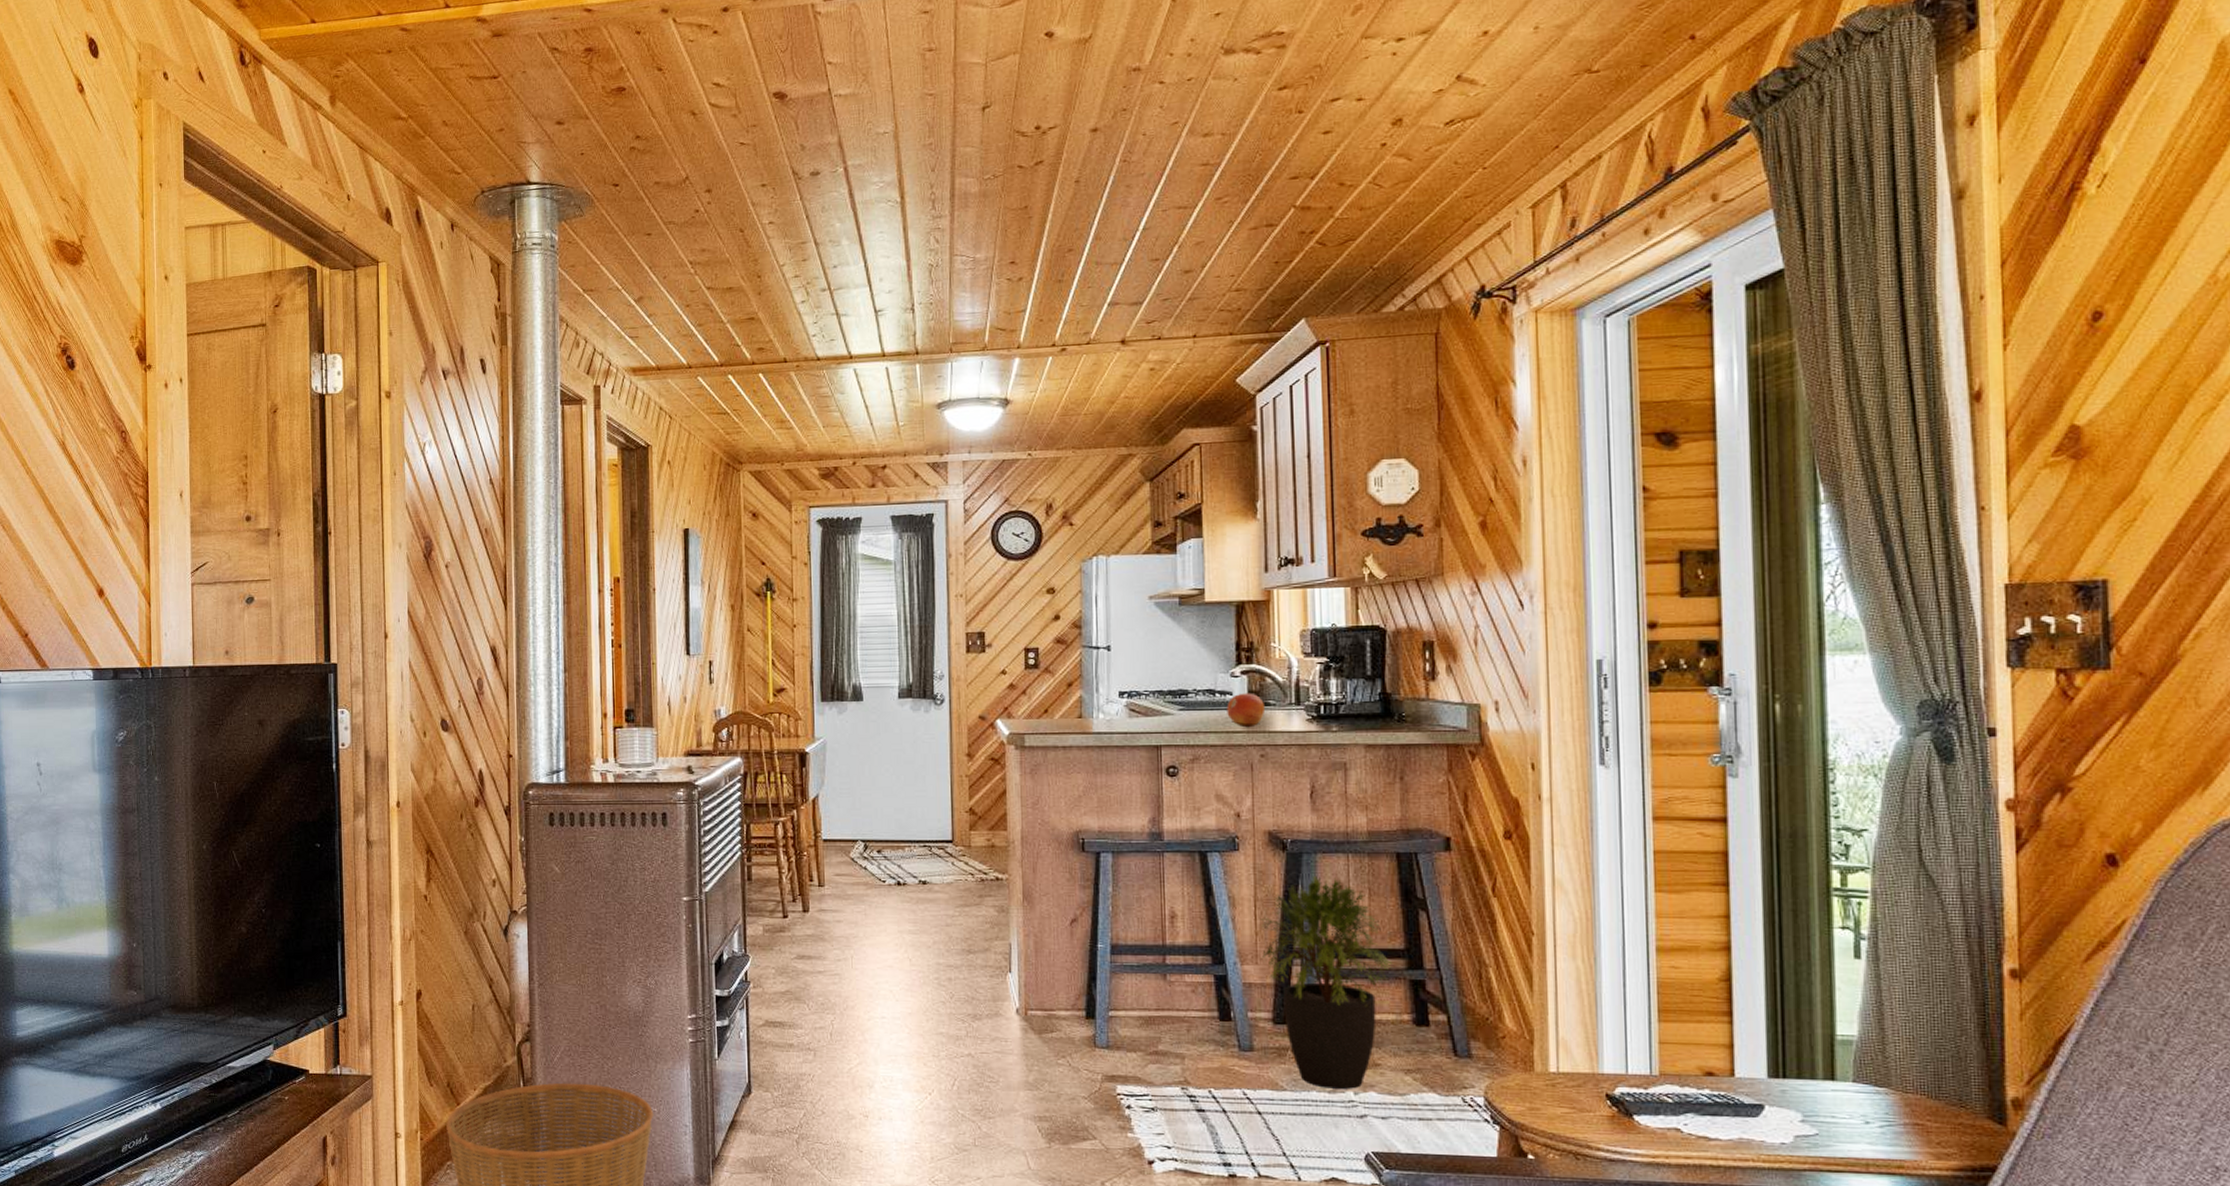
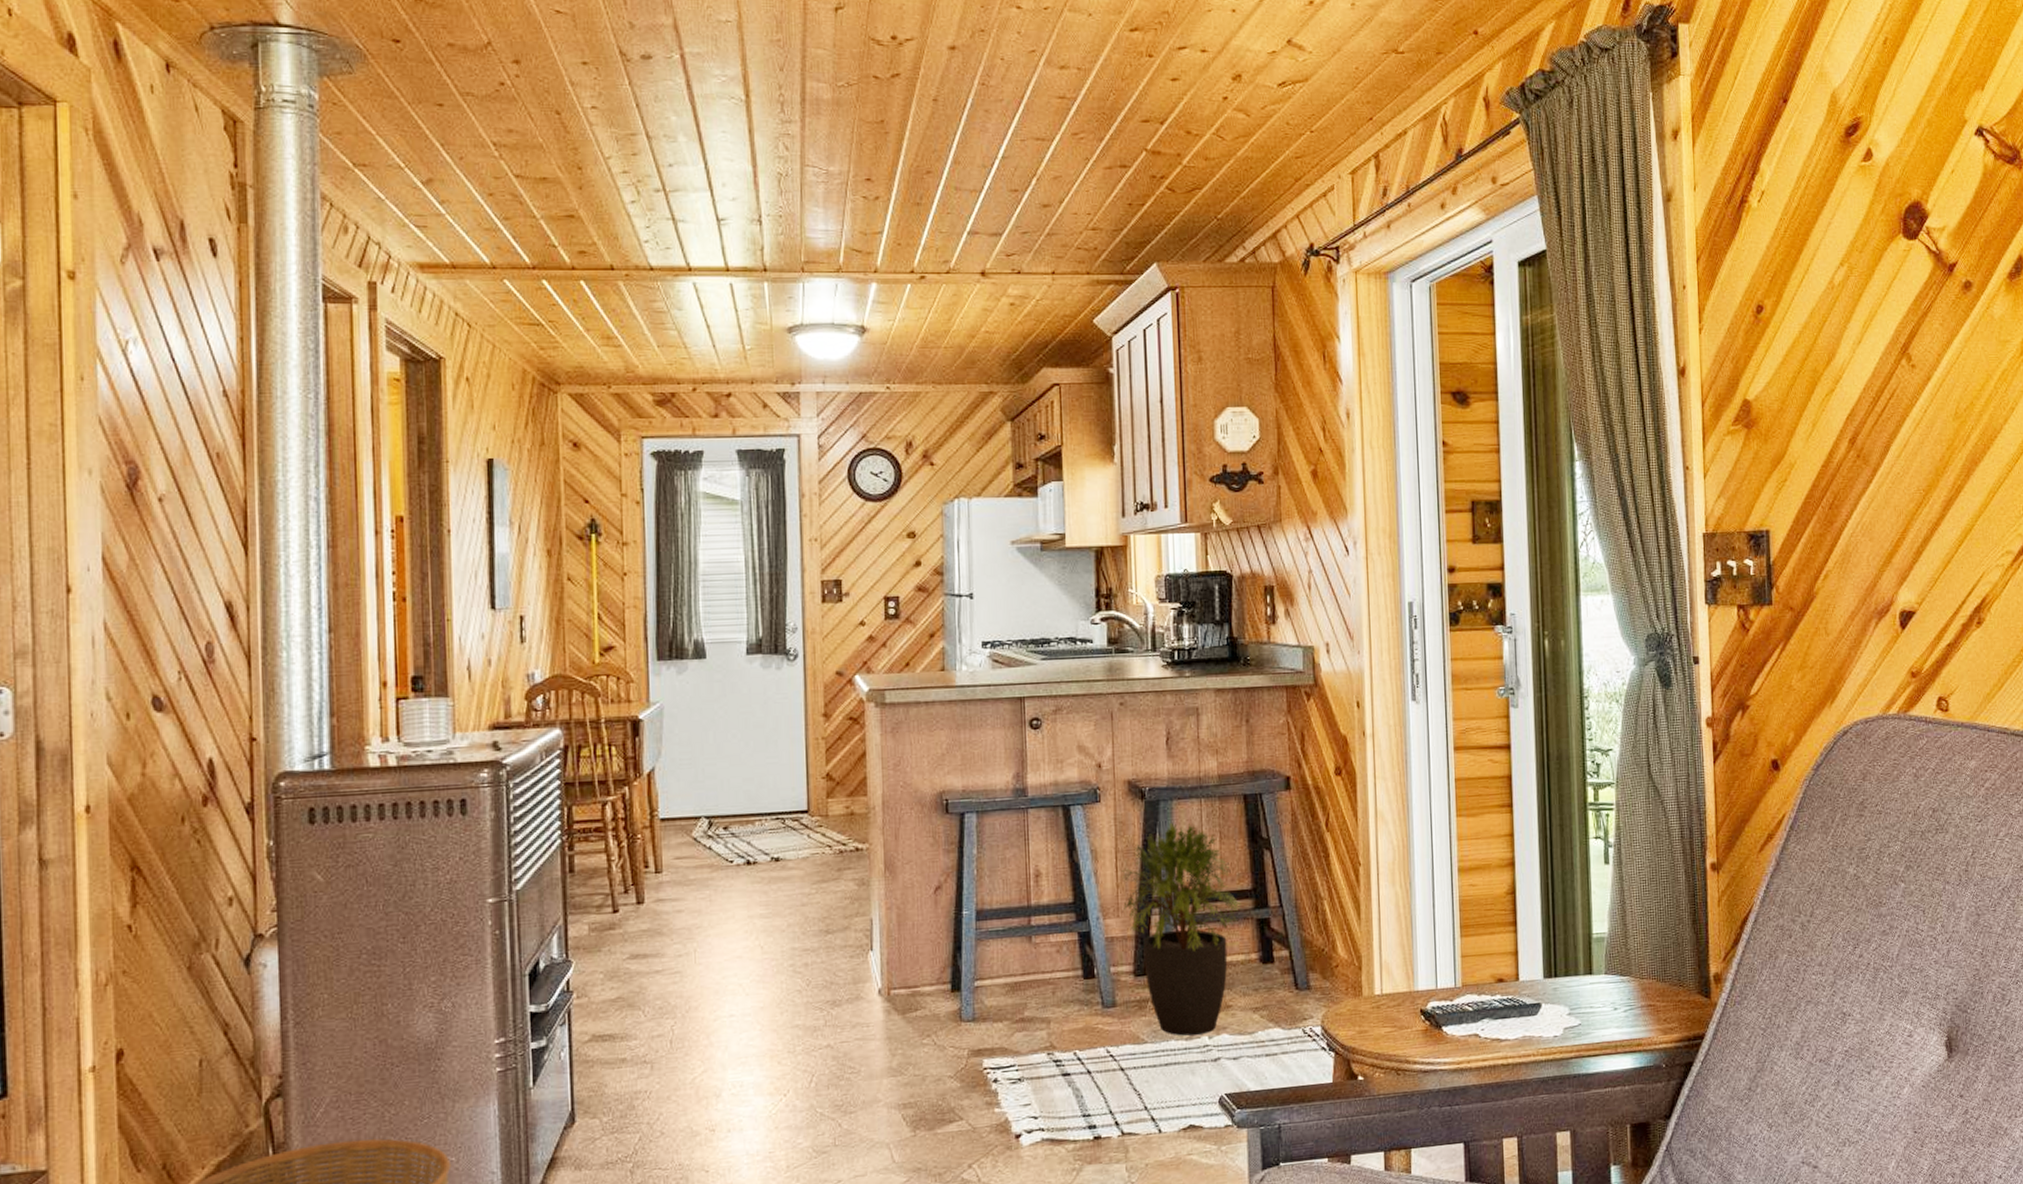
fruit: present [1227,693,1266,728] -> none [1087,640,1124,676]

